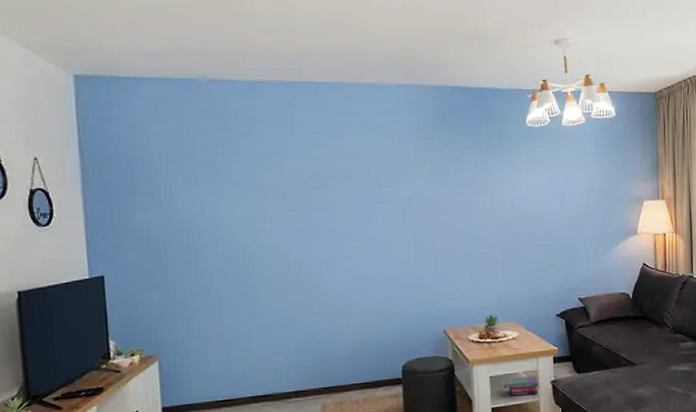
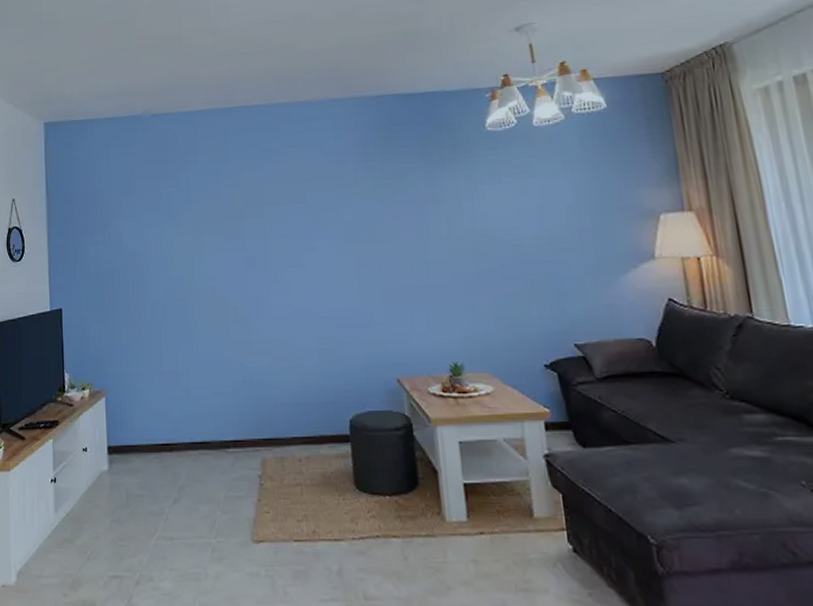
books: present [502,376,538,397] -> none [475,446,526,472]

